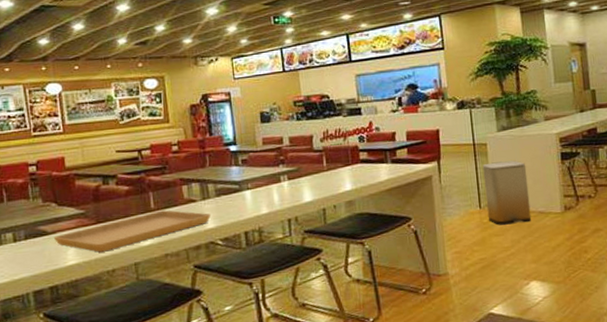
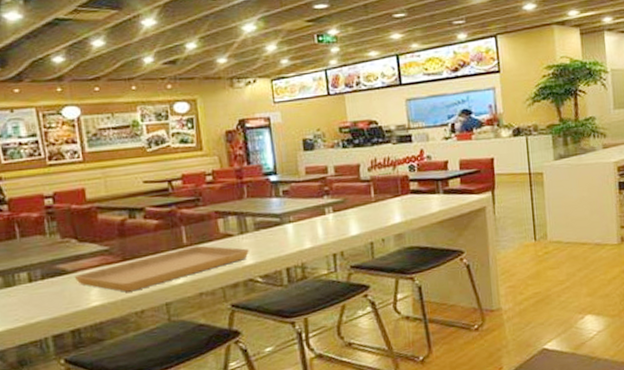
pedal bin: present [482,160,532,225] -> none [538,190,588,258]

